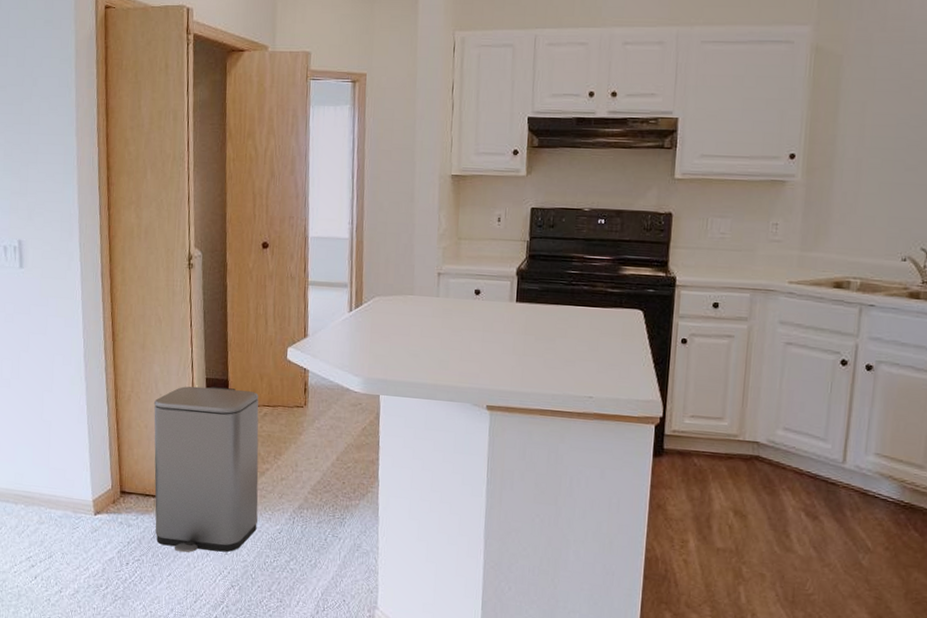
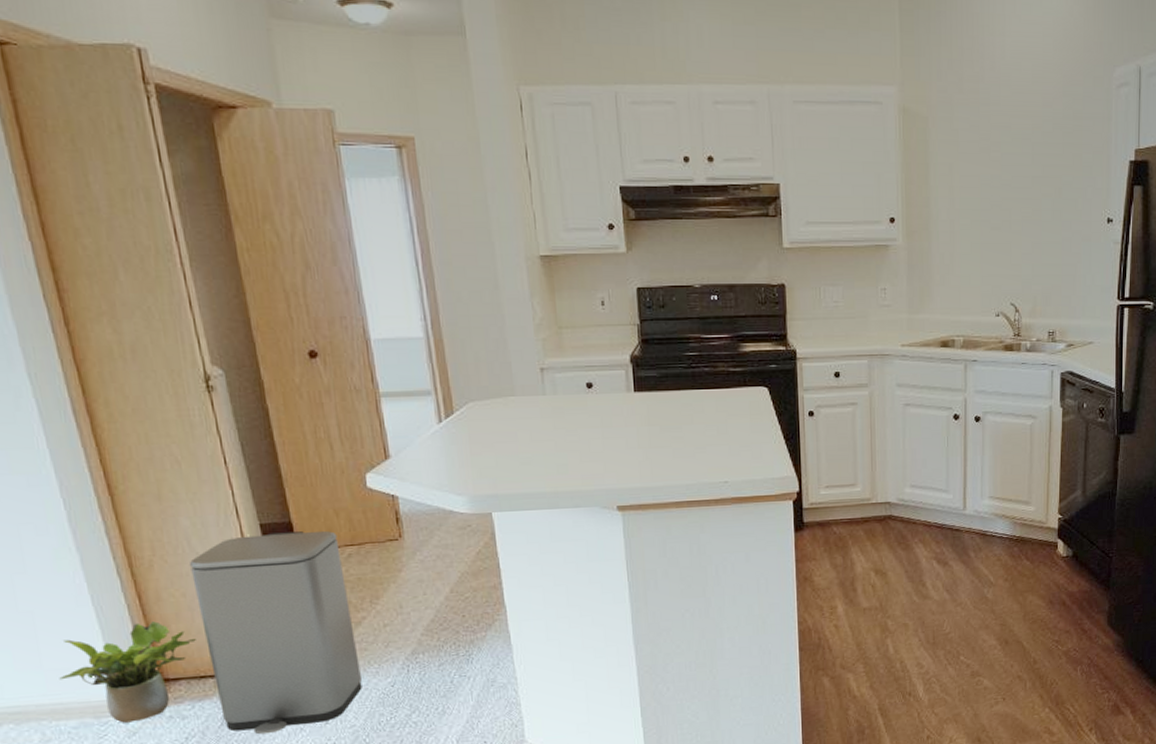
potted plant: none [57,443,148,521] -> present [59,621,196,723]

